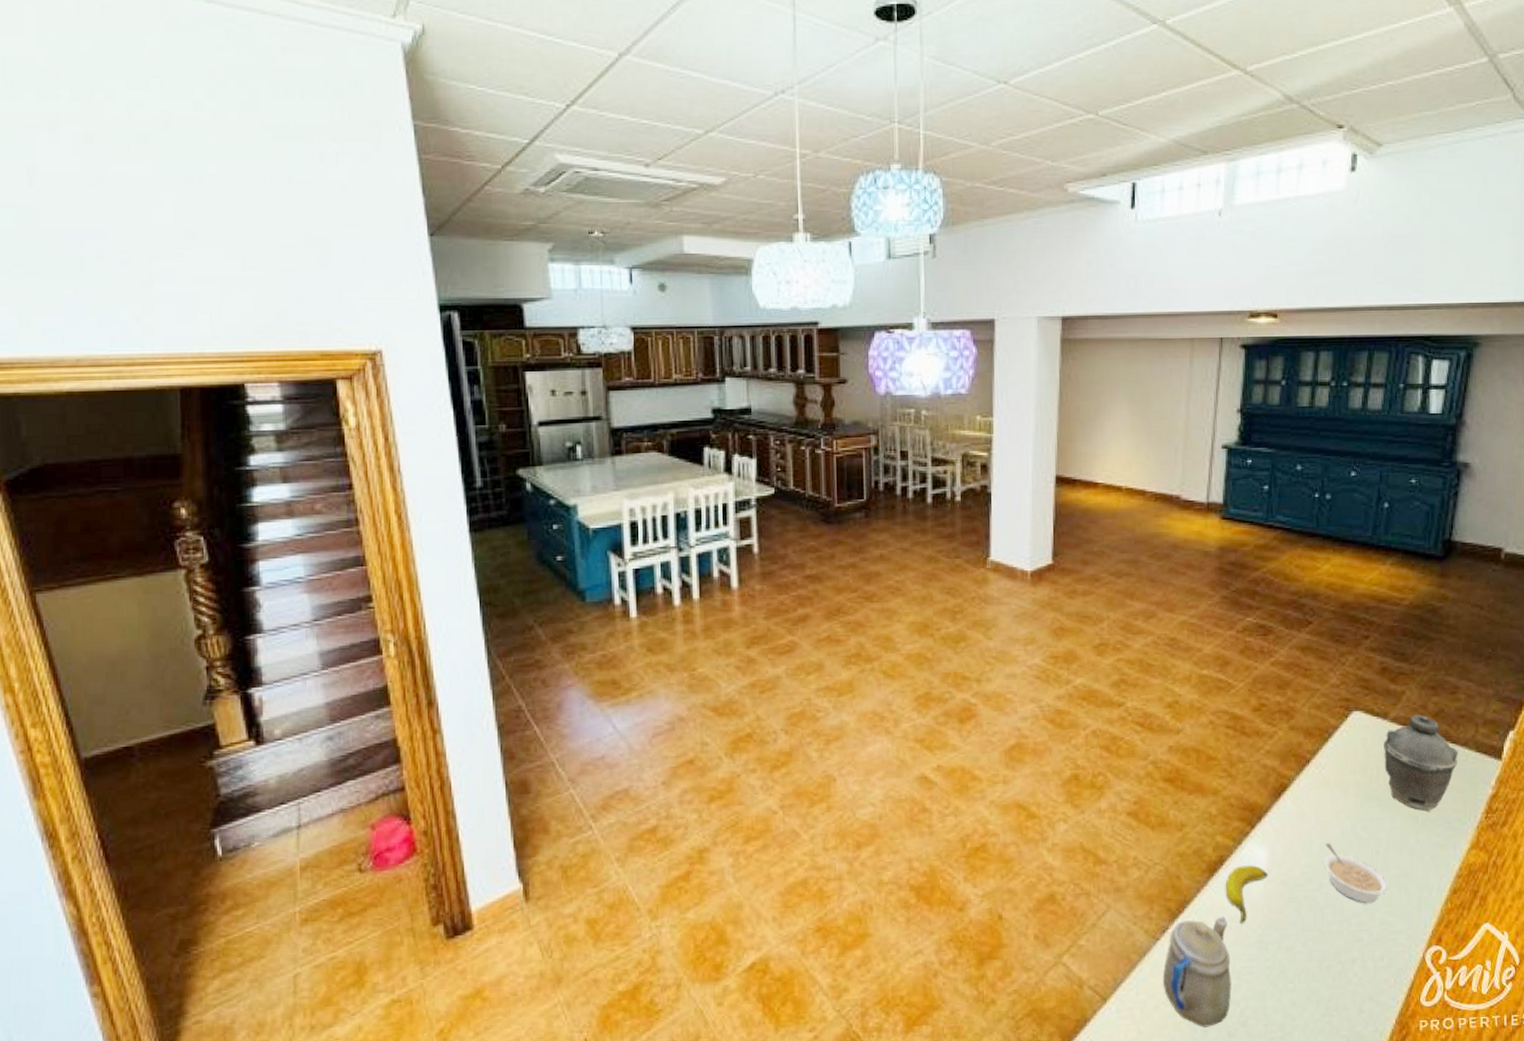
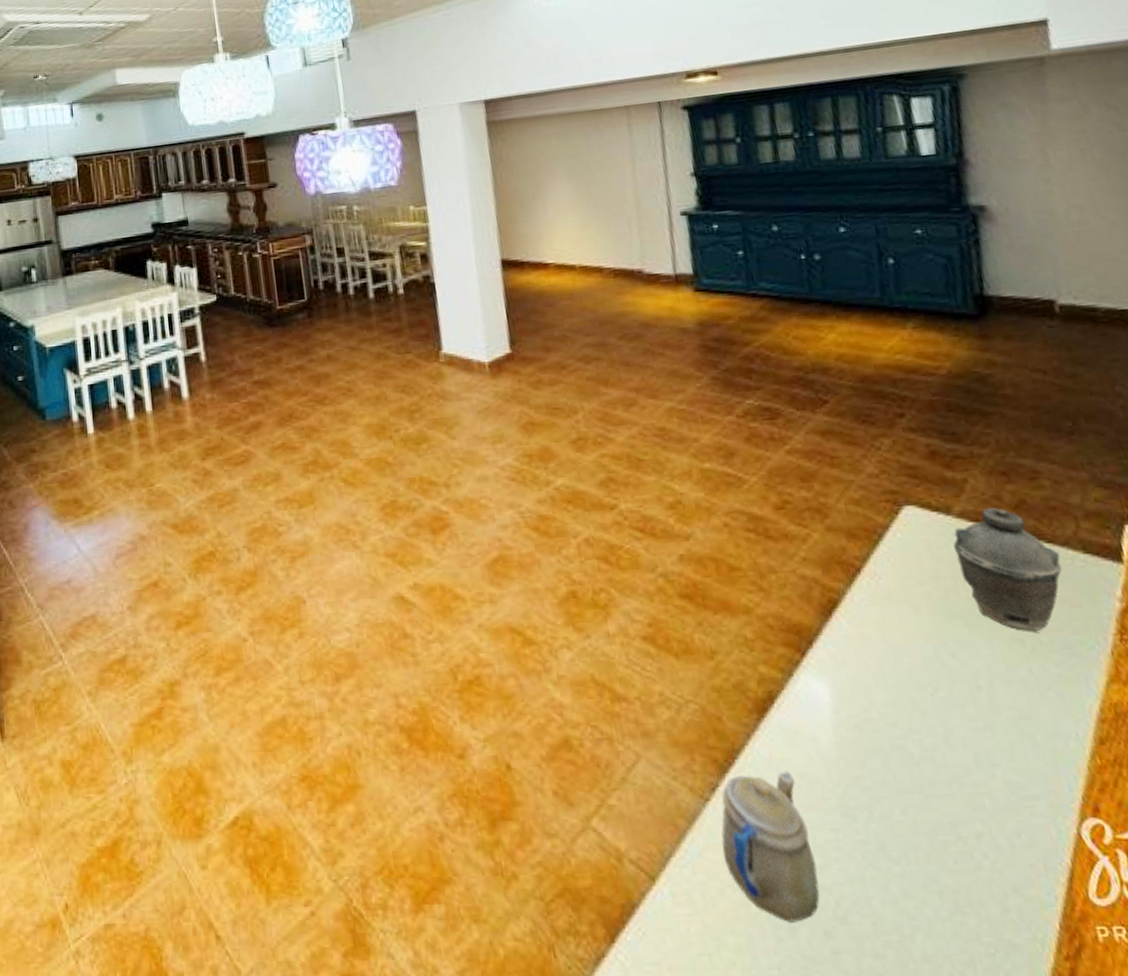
banana: present [1225,865,1268,923] -> none [781,704,836,781]
legume: present [1323,843,1389,904] -> none [904,674,1006,757]

